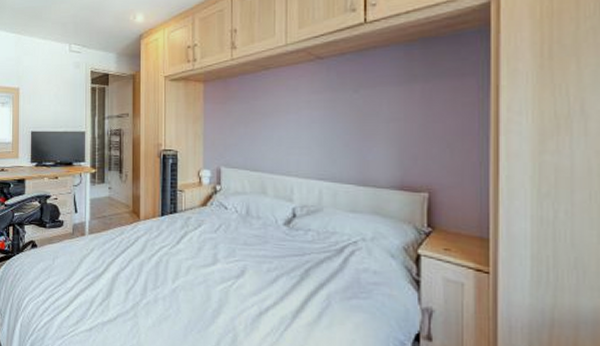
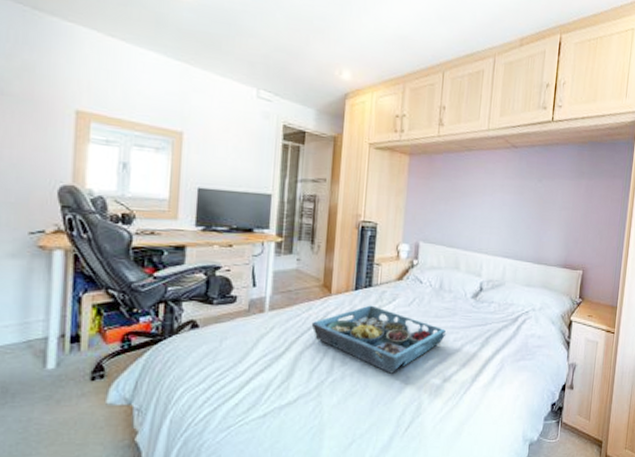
serving tray: none [124,231,258,301] -> present [311,305,447,374]

